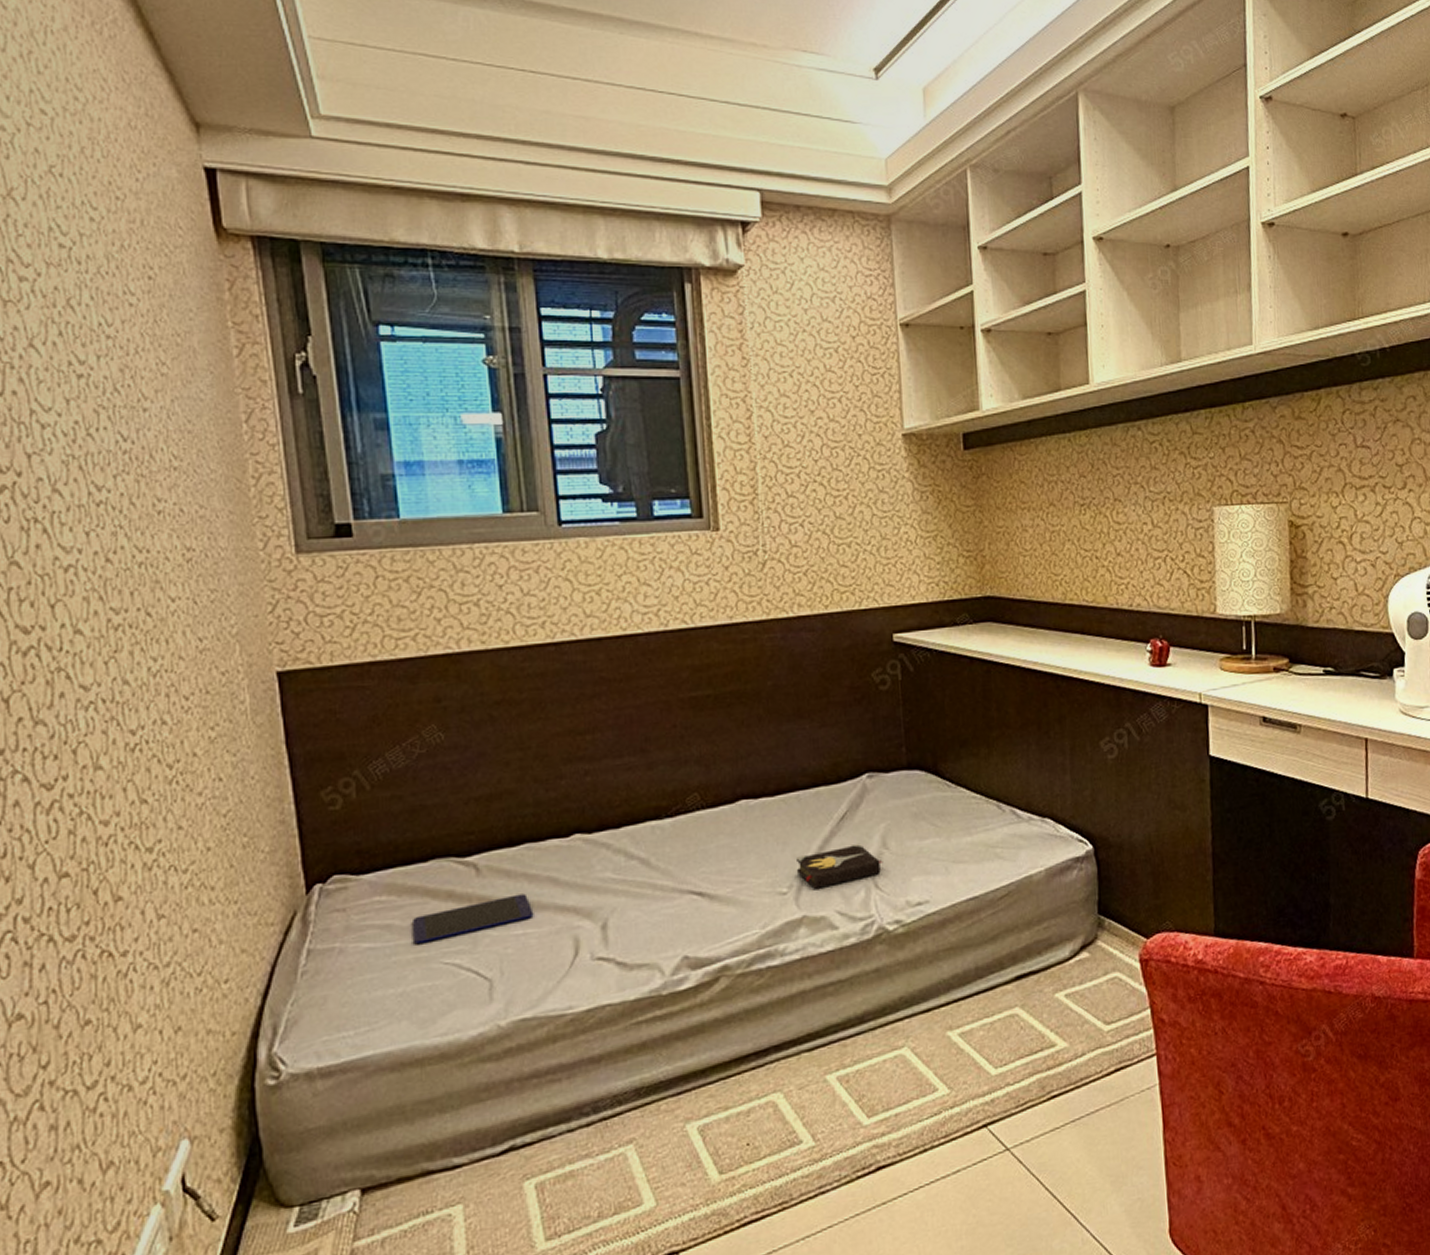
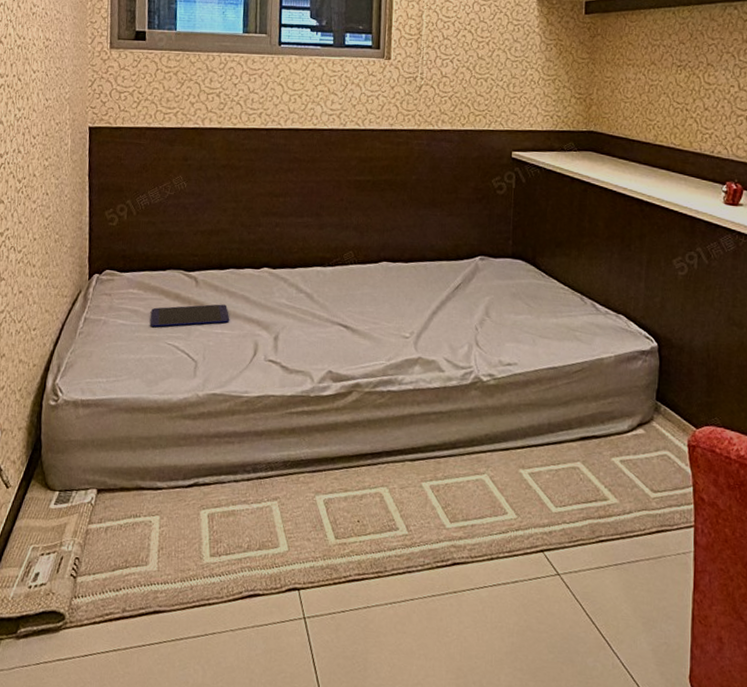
hardback book: present [795,843,883,890] -> none [417,309,485,339]

